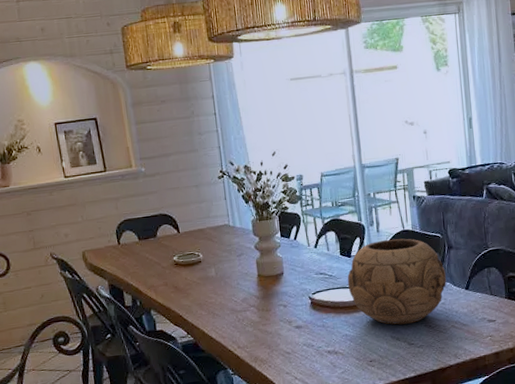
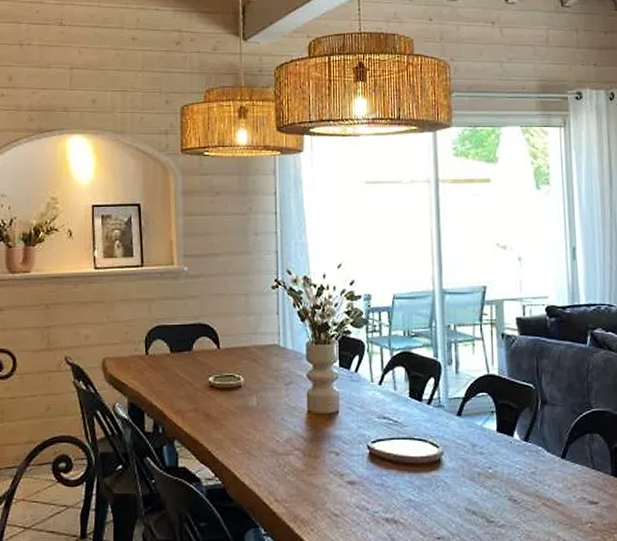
decorative bowl: present [347,238,446,325] -> none [416,385,538,494]

